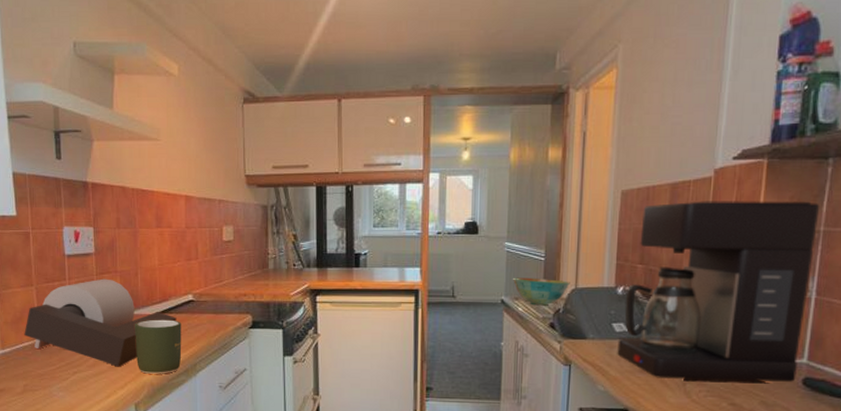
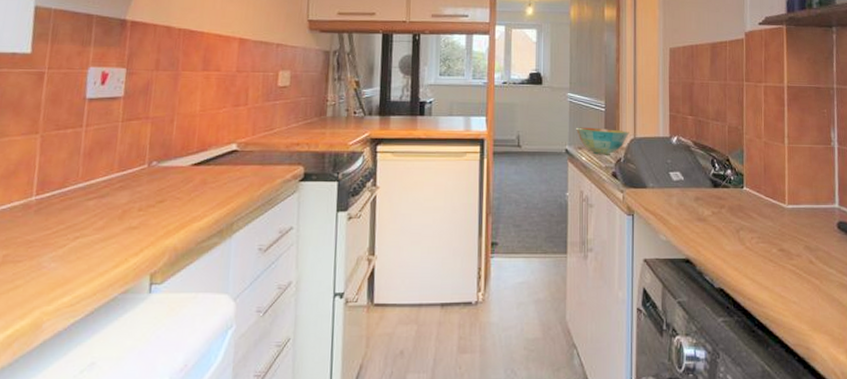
paper towel holder: present [24,278,177,367] -> none [15,125,215,229]
mug: present [135,319,182,374] -> none [159,172,221,236]
coffee maker: present [617,201,820,382] -> none [675,59,832,227]

